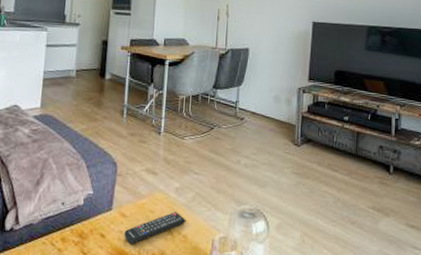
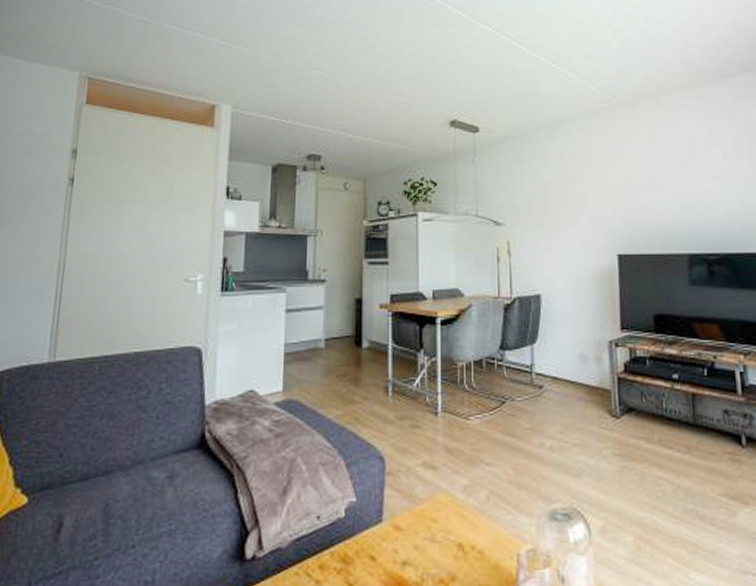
remote control: present [124,212,186,245] -> none [400,519,481,569]

